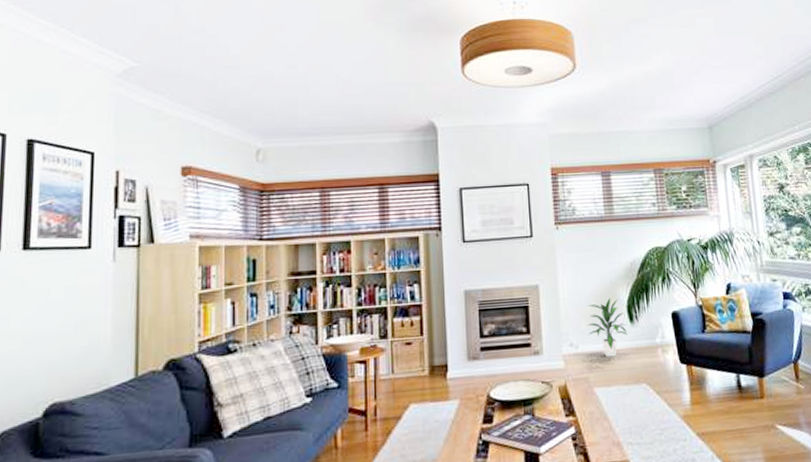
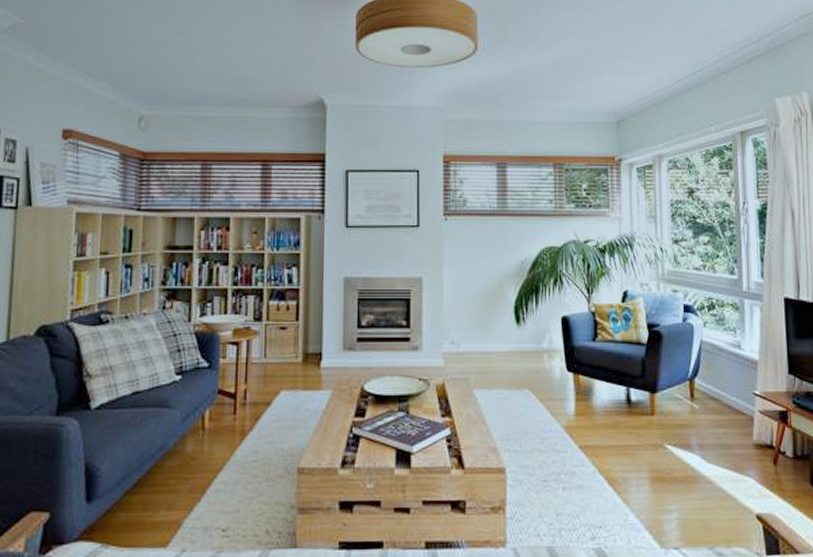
indoor plant: present [586,298,628,358] -> none [470,297,513,359]

